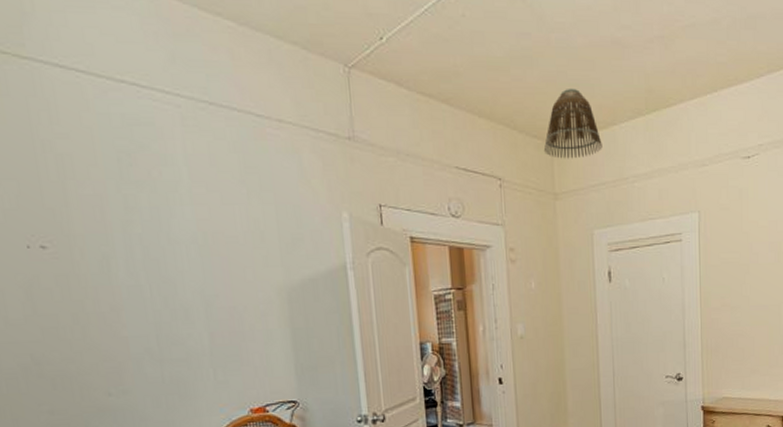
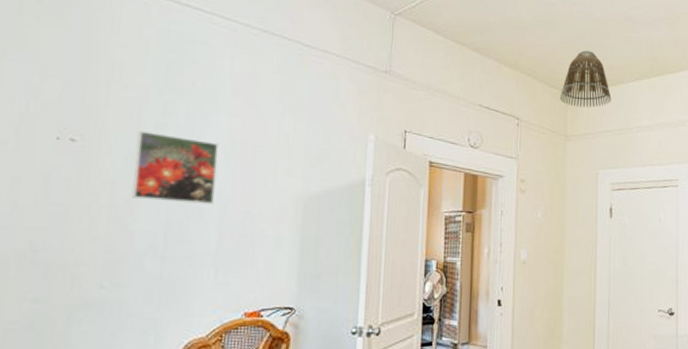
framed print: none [106,230,198,304] -> present [132,130,219,204]

